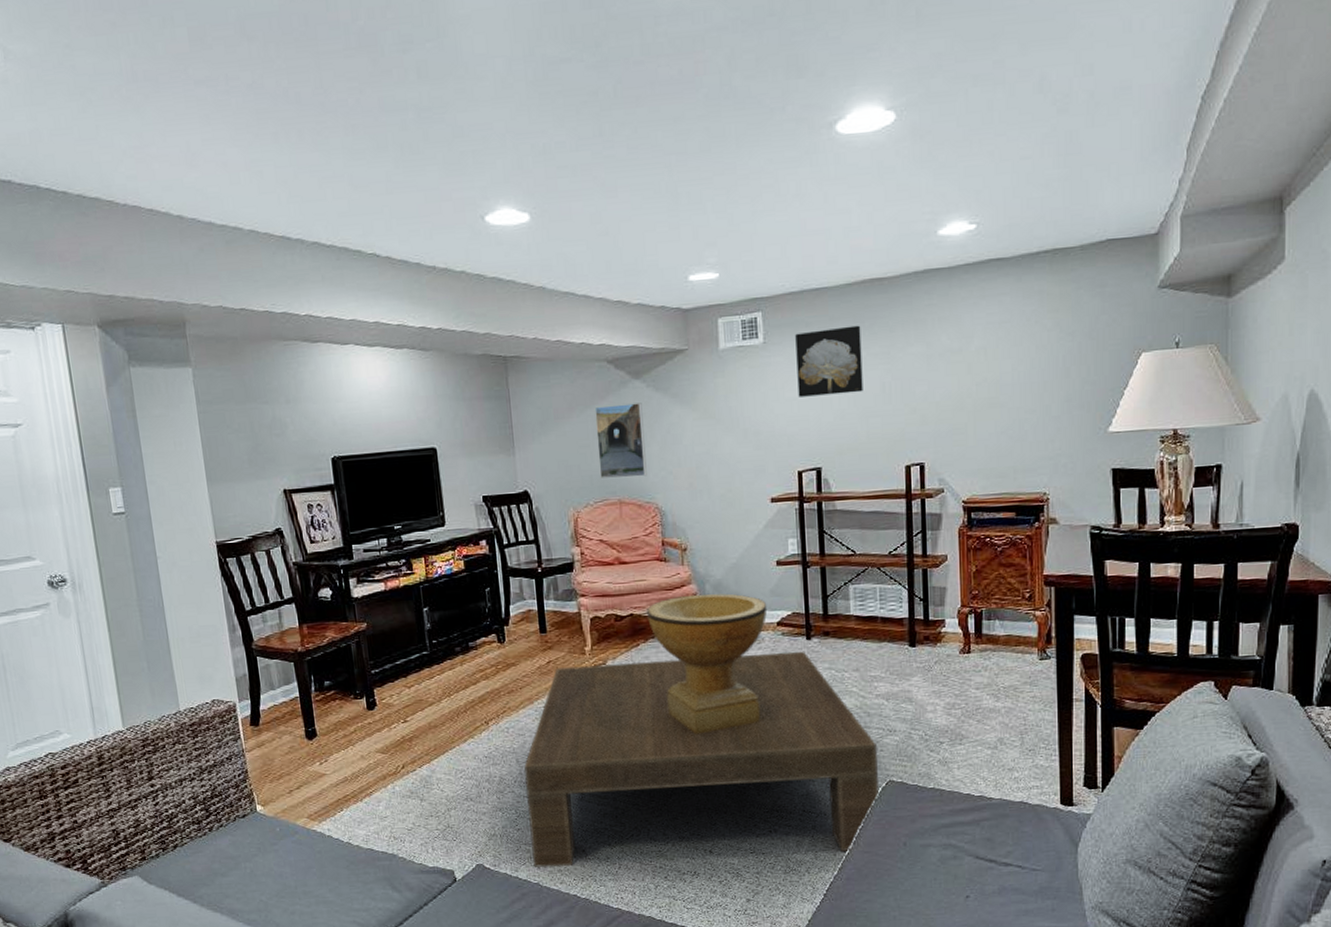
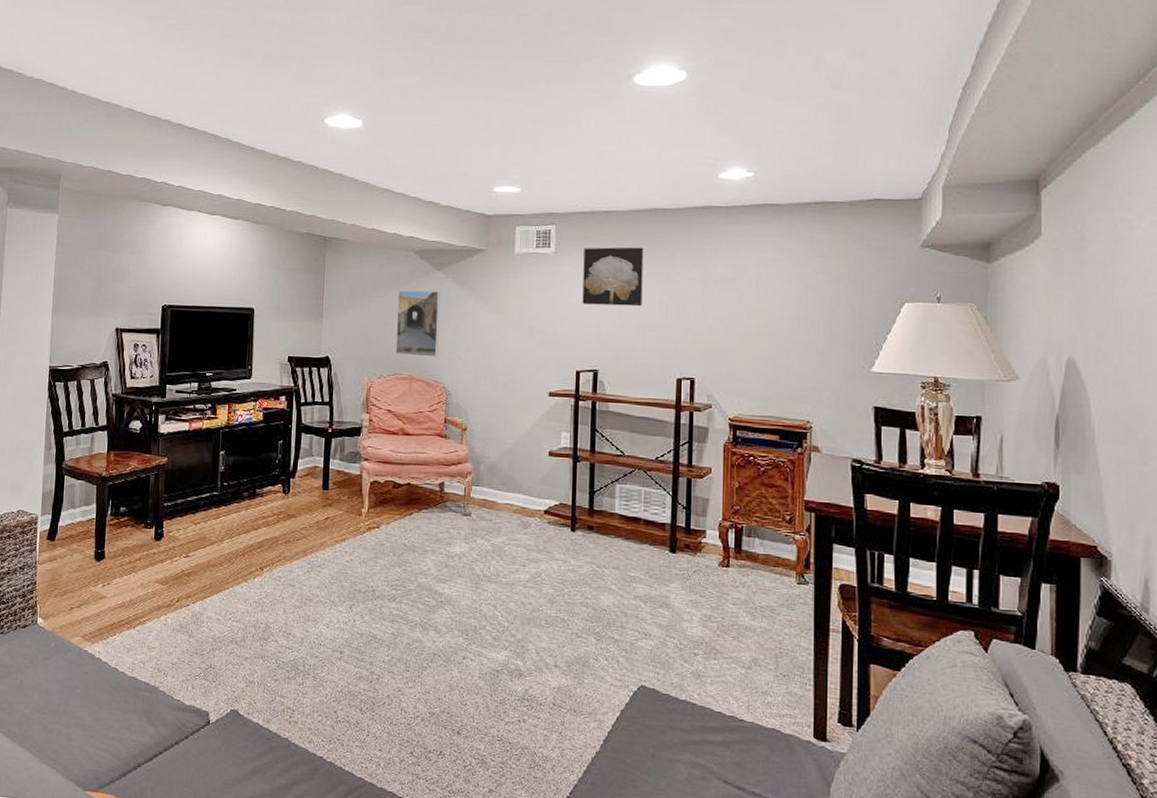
coffee table: present [524,651,879,867] -> none [285,525,631,754]
decorative bowl: present [647,593,768,735] -> none [423,473,537,610]

